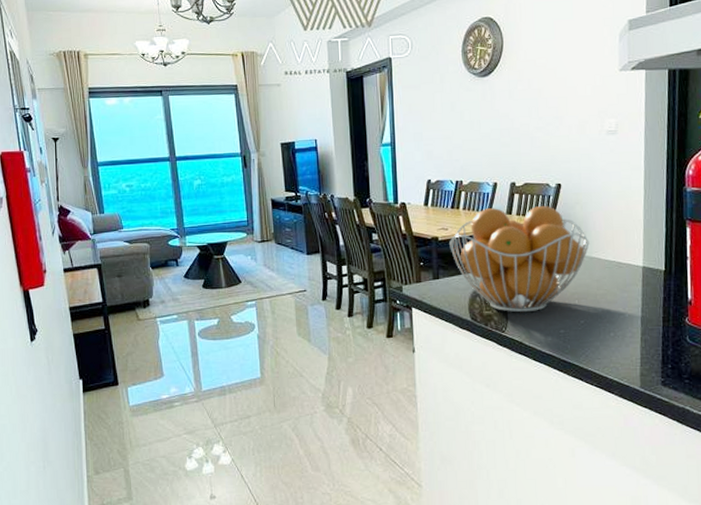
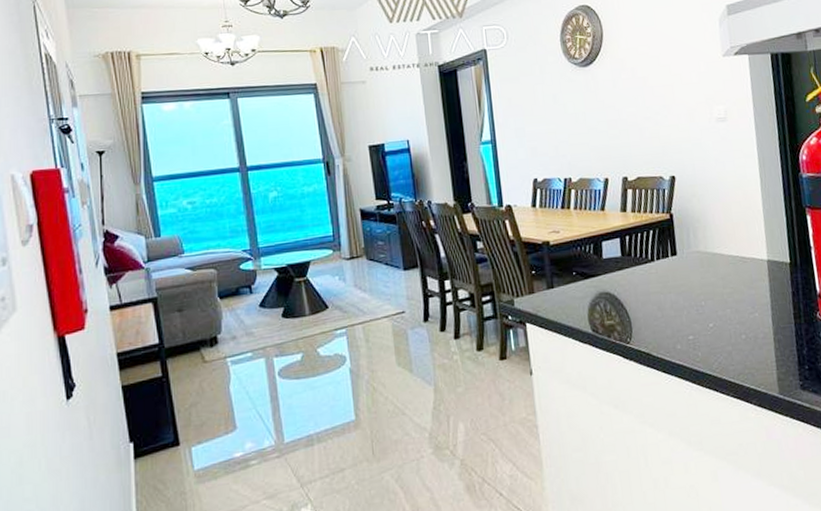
fruit basket: present [449,206,590,313] -> none [562,200,711,321]

